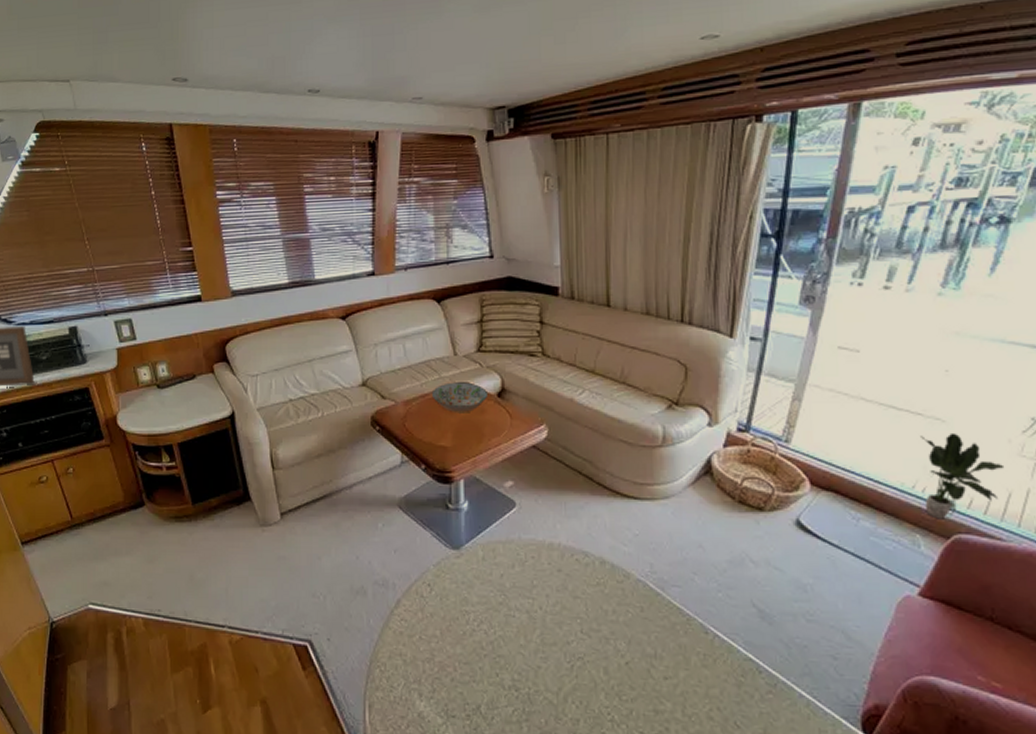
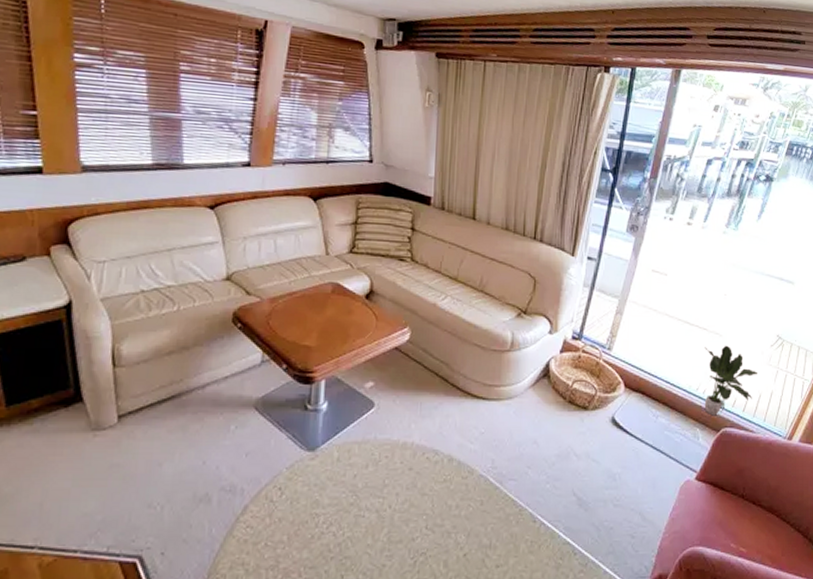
decorative bowl: present [431,382,487,413] -> none [299,281,356,314]

